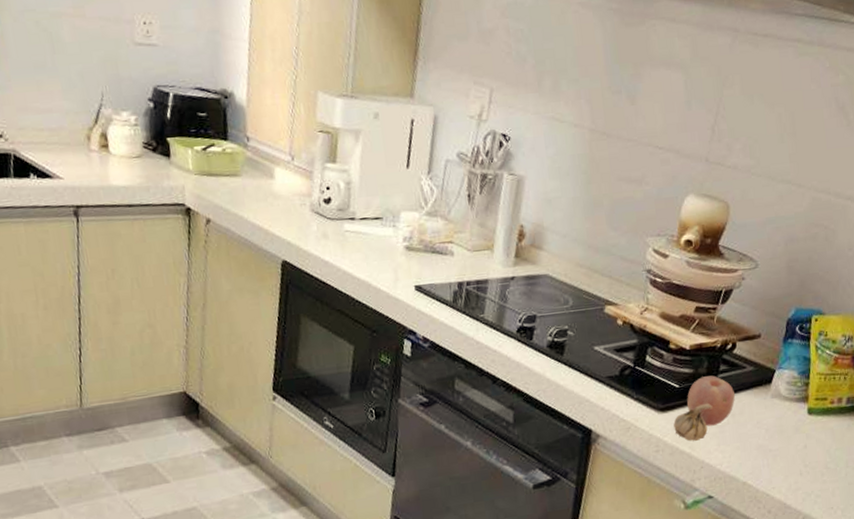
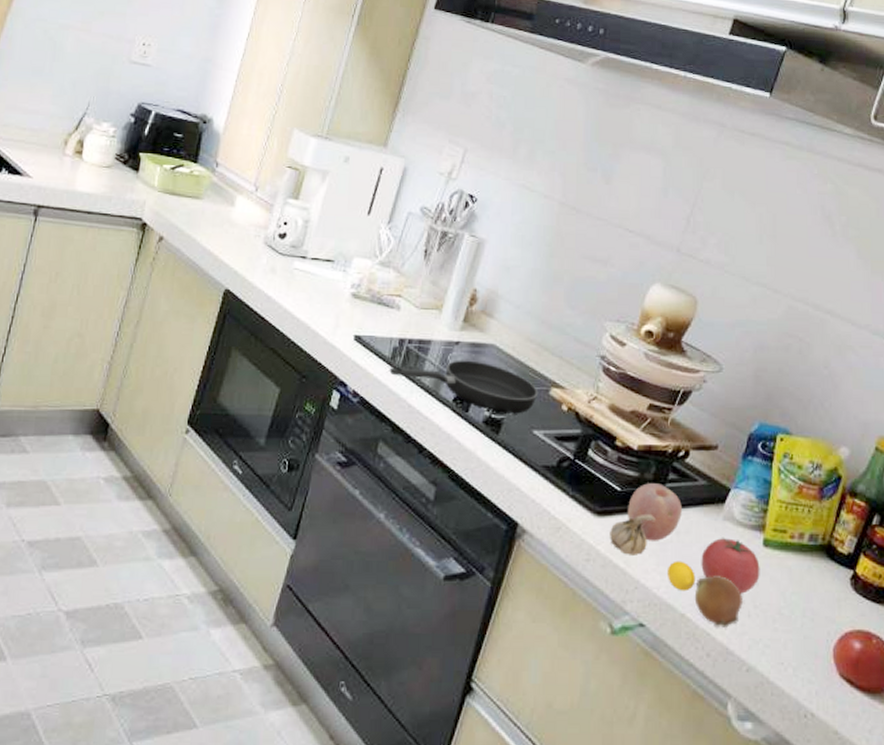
frying pan: none [453,292,594,337] -> present [389,360,539,414]
lemon: none [727,438,753,464] -> present [666,560,695,591]
onion: none [752,445,795,488] -> present [694,576,742,628]
tomato: none [755,412,808,457] -> present [701,537,760,594]

